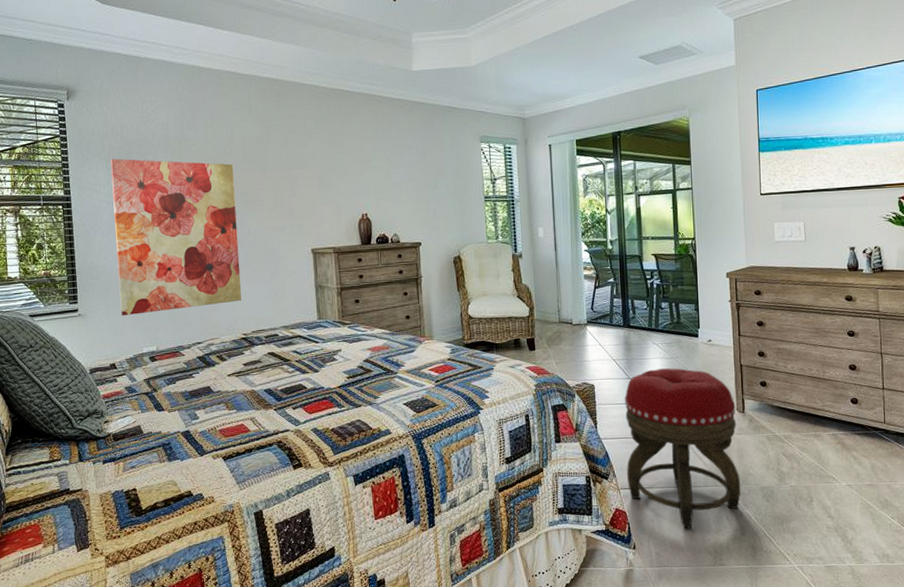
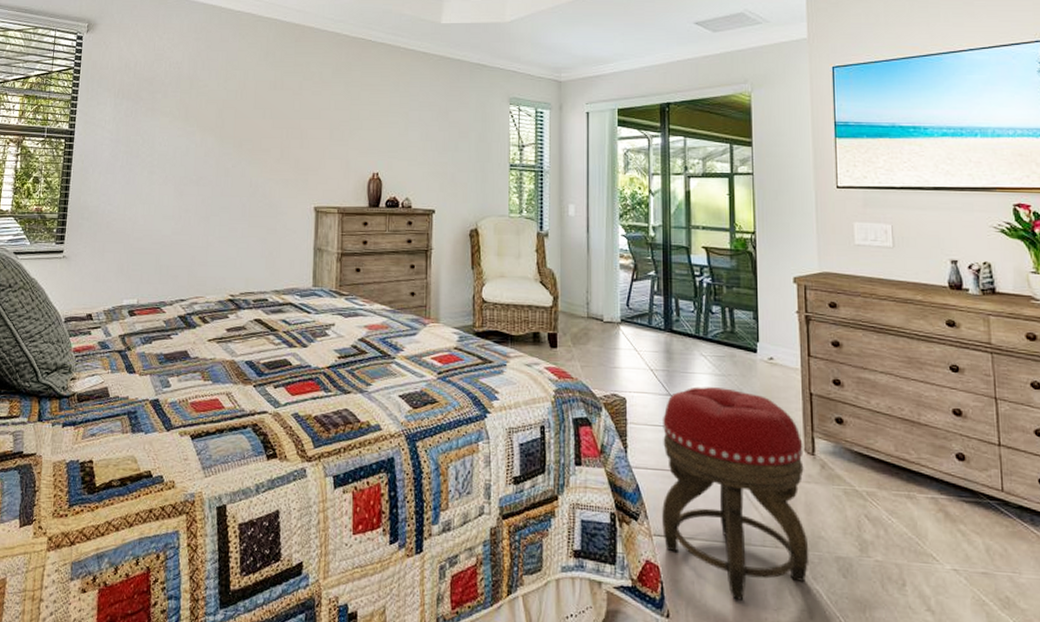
wall art: present [110,158,242,316] -> none [106,95,243,263]

